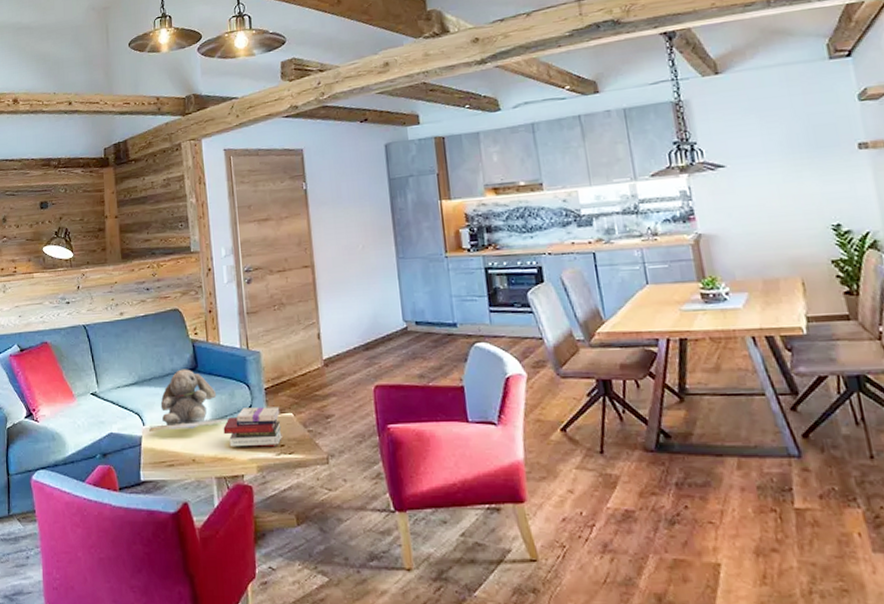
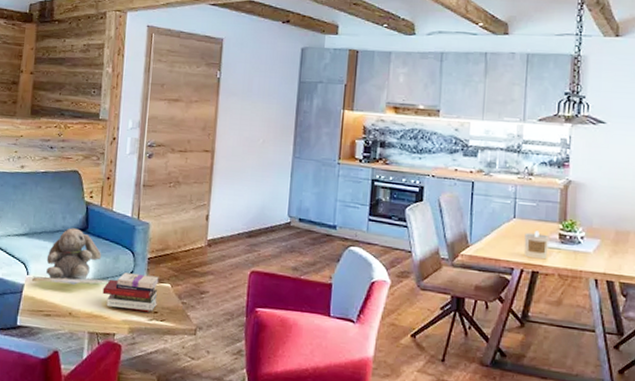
candle: none [662,294,693,325] -> present [523,230,550,260]

